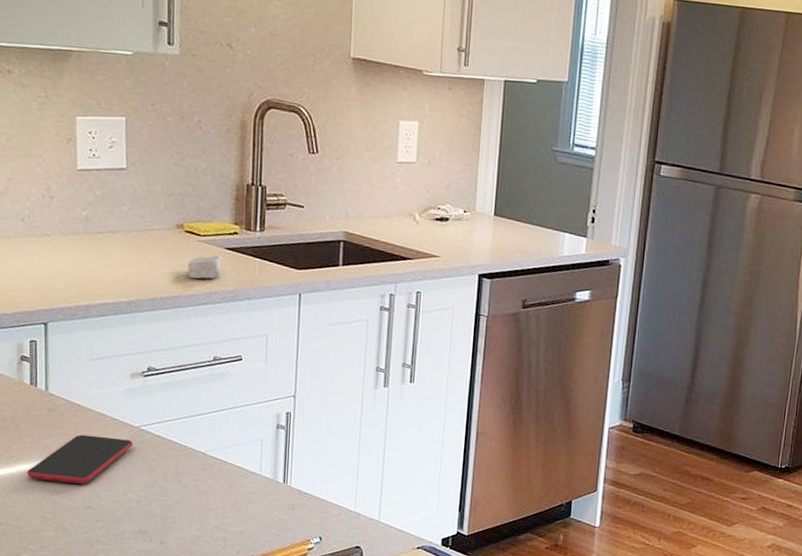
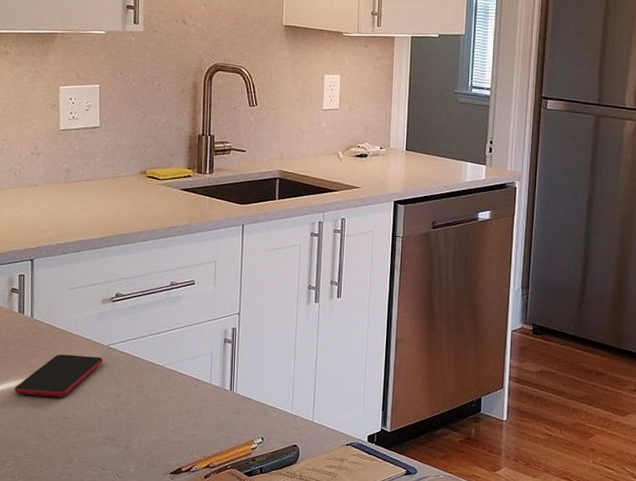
soap bar: present [188,255,222,279] -> none [149,195,178,217]

